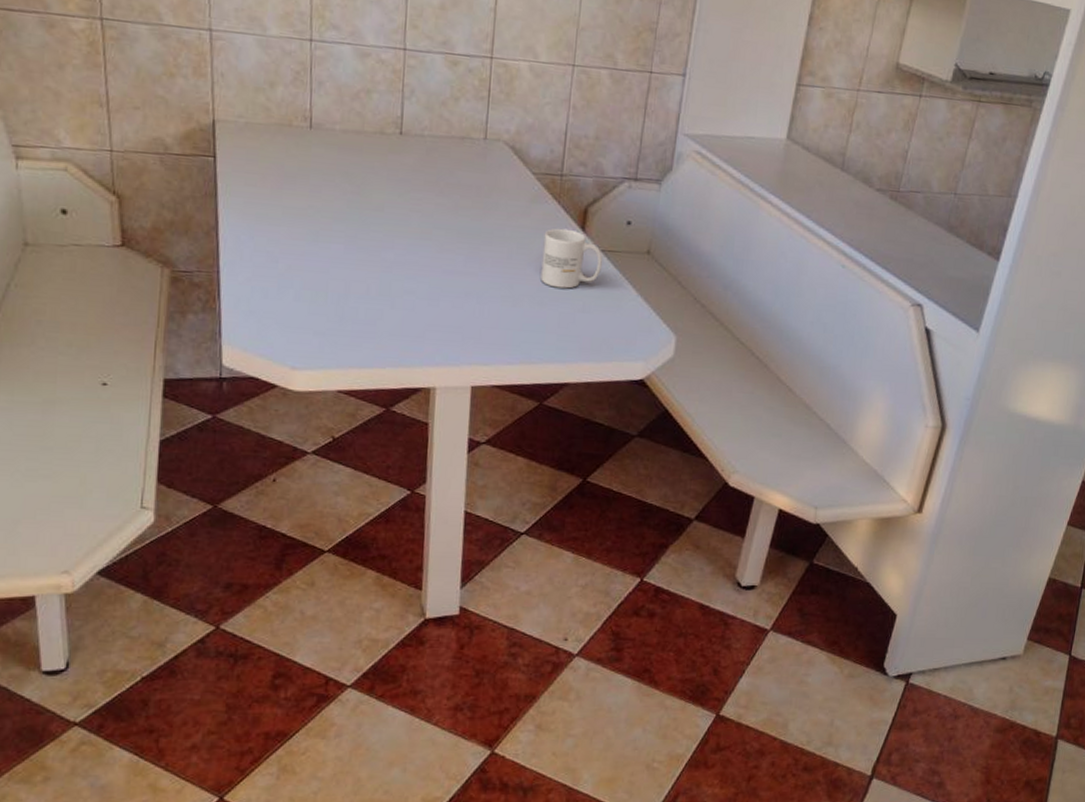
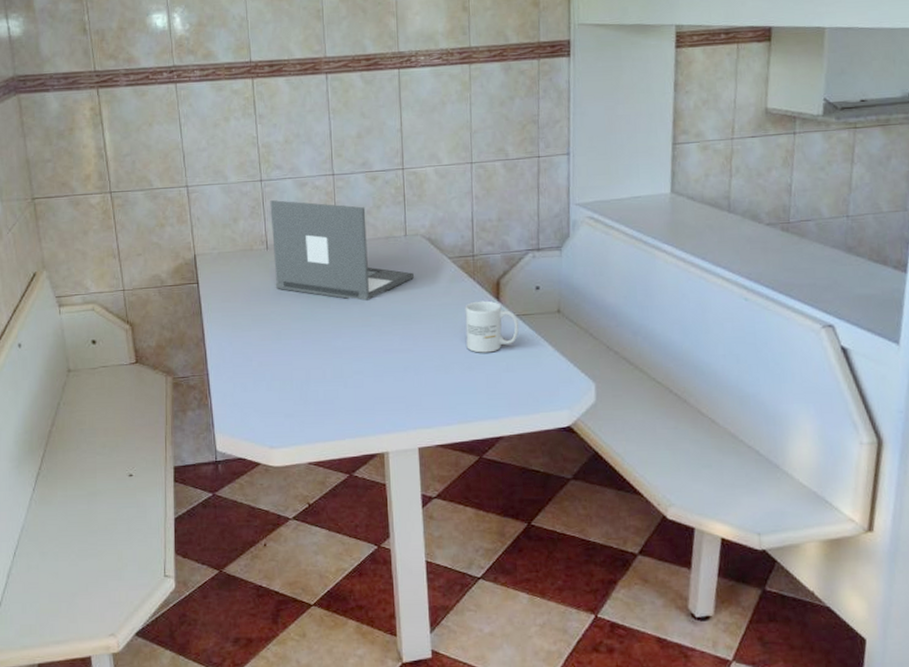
laptop: none [316,68,491,209] -> present [270,200,415,301]

